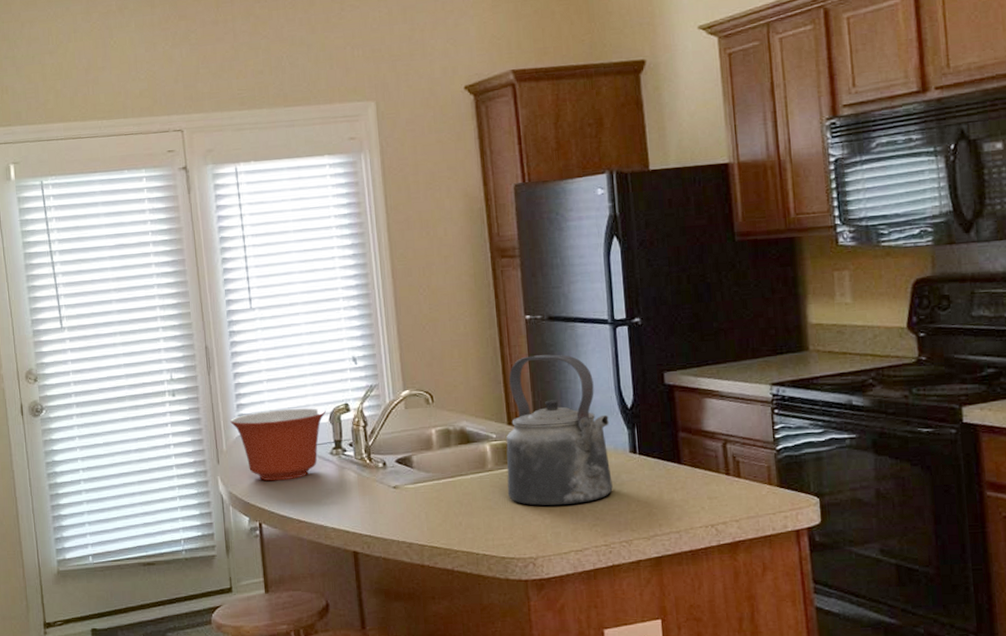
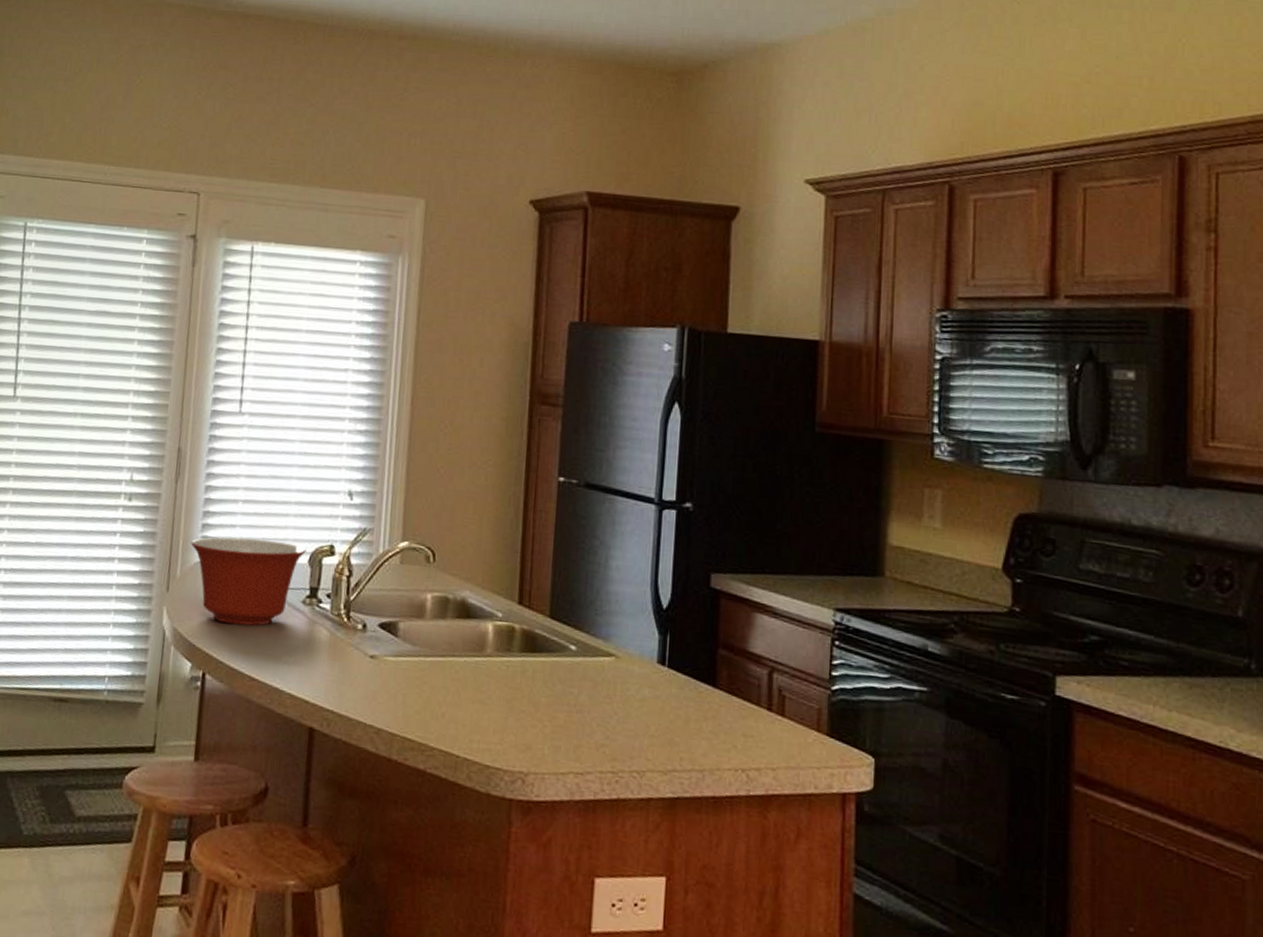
kettle: present [506,354,613,506] -> none [505,525,639,716]

